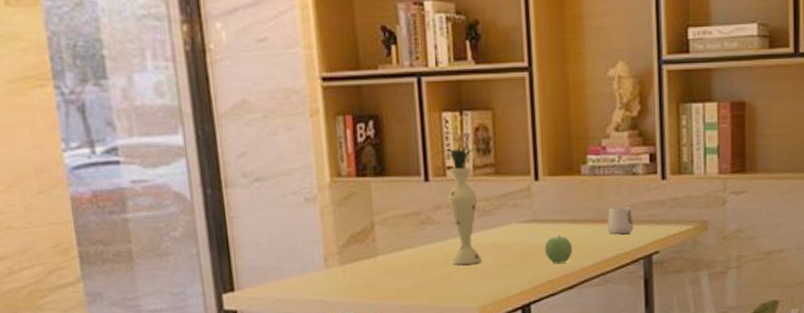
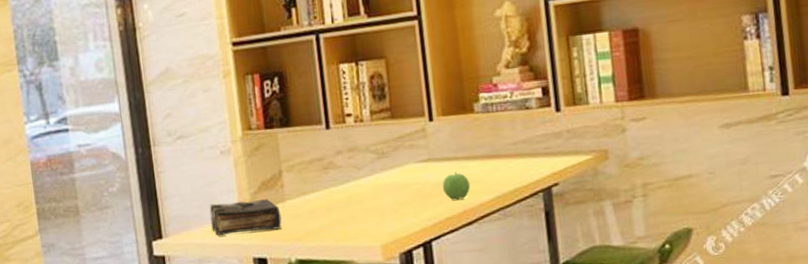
book: none [290,252,372,291] -> present [209,198,282,236]
vase: present [433,142,486,265] -> none [333,90,382,206]
mug: present [607,206,634,234] -> none [503,140,531,169]

